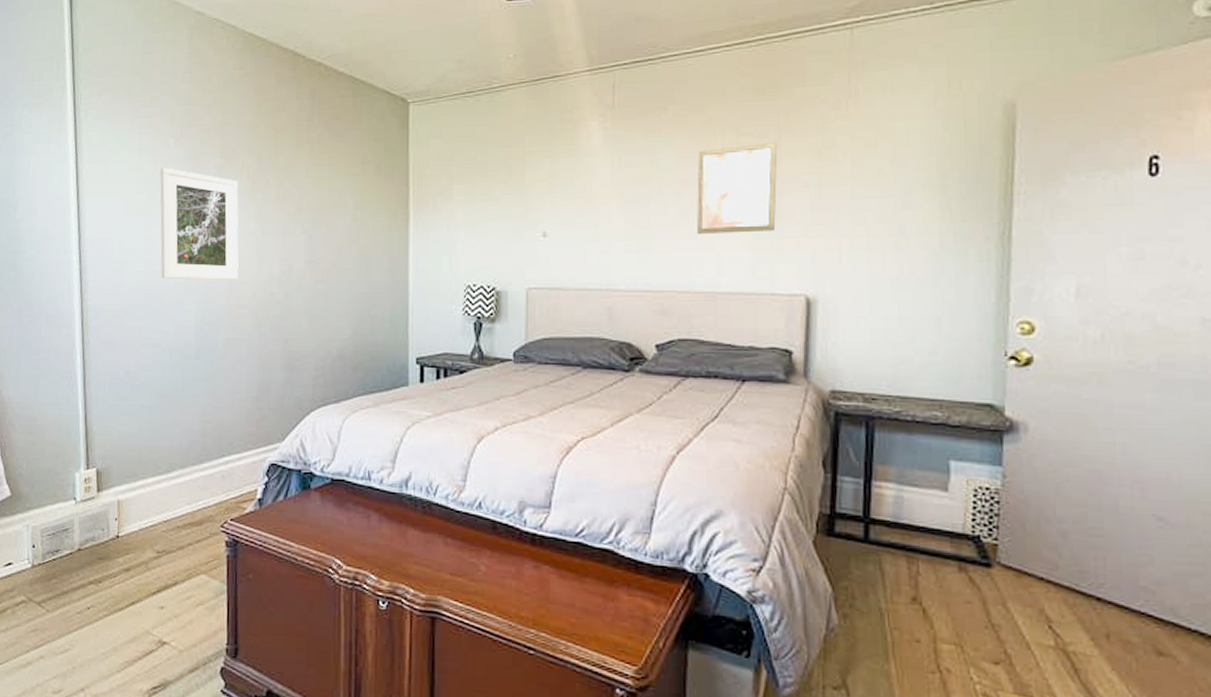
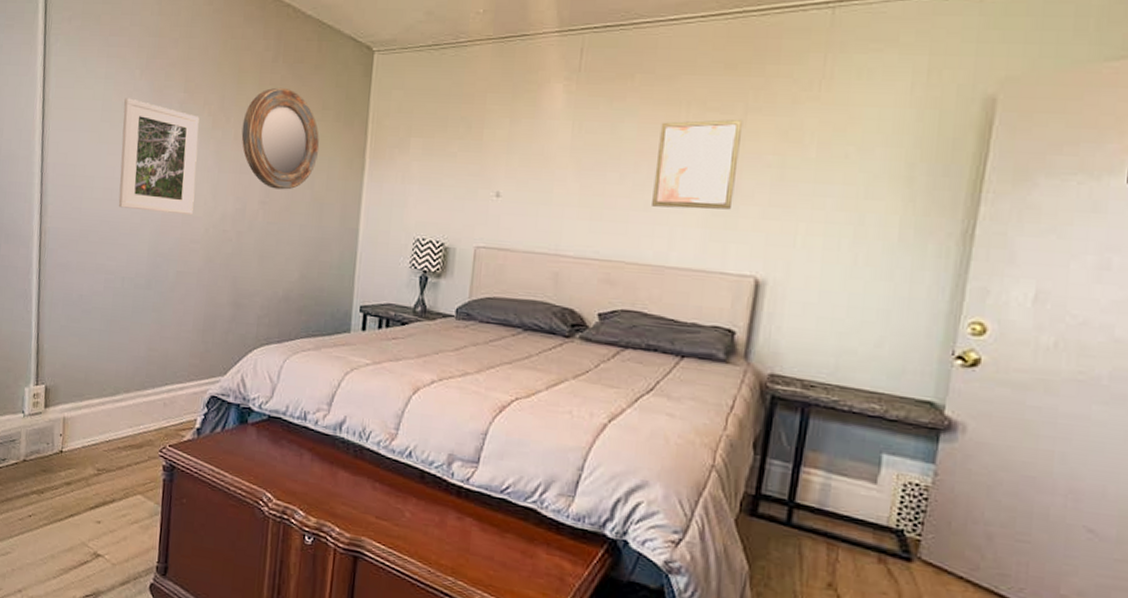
home mirror: none [282,145,362,247] -> present [241,87,320,190]

